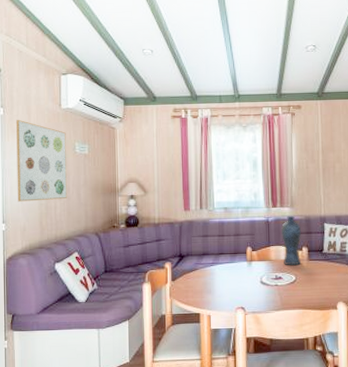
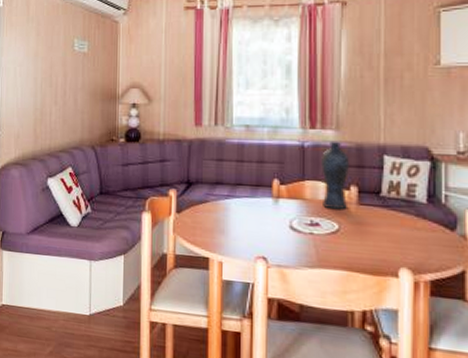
wall art: present [16,119,68,202] -> none [12,11,65,105]

